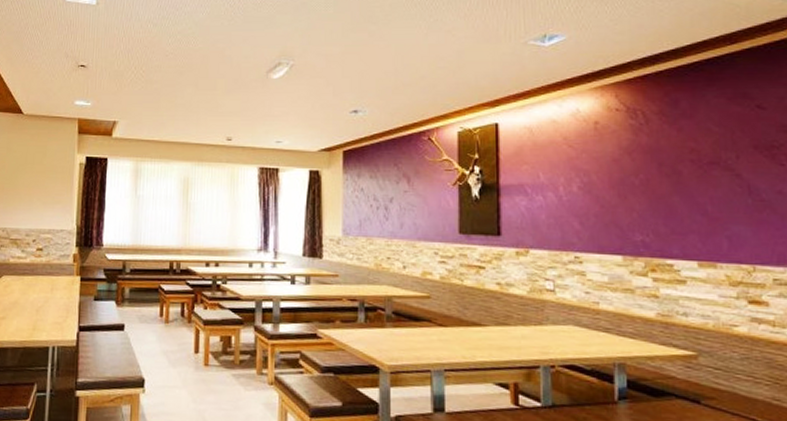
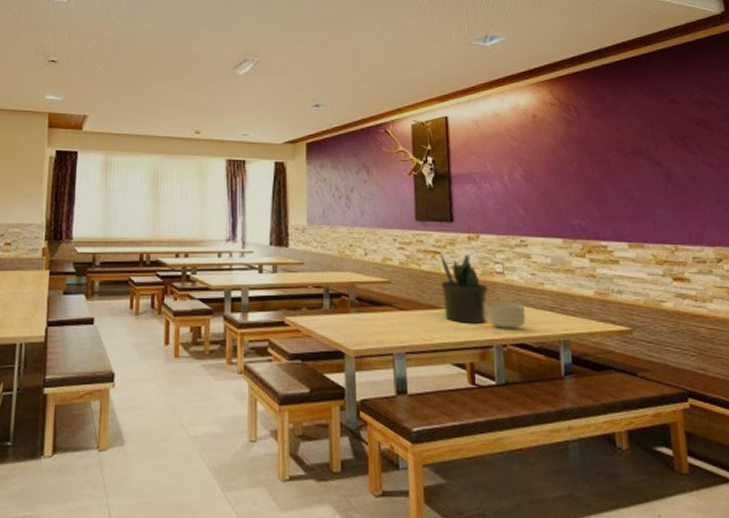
planter: none [484,267,537,344] -> present [440,252,489,325]
bowl: none [529,319,578,350] -> present [482,301,527,329]

